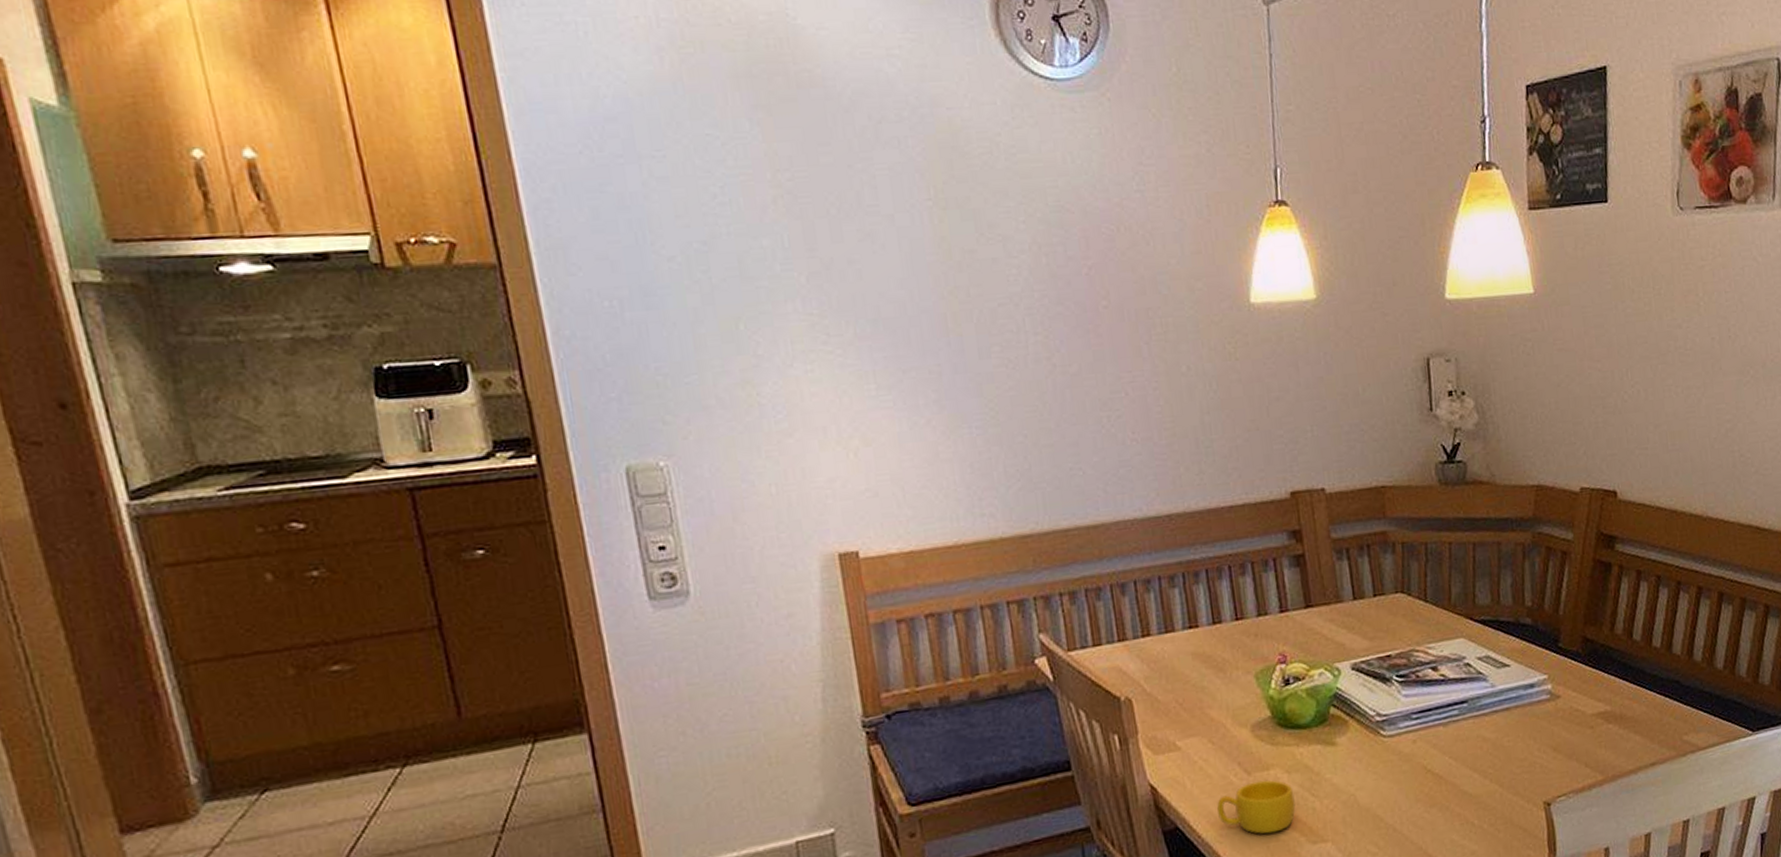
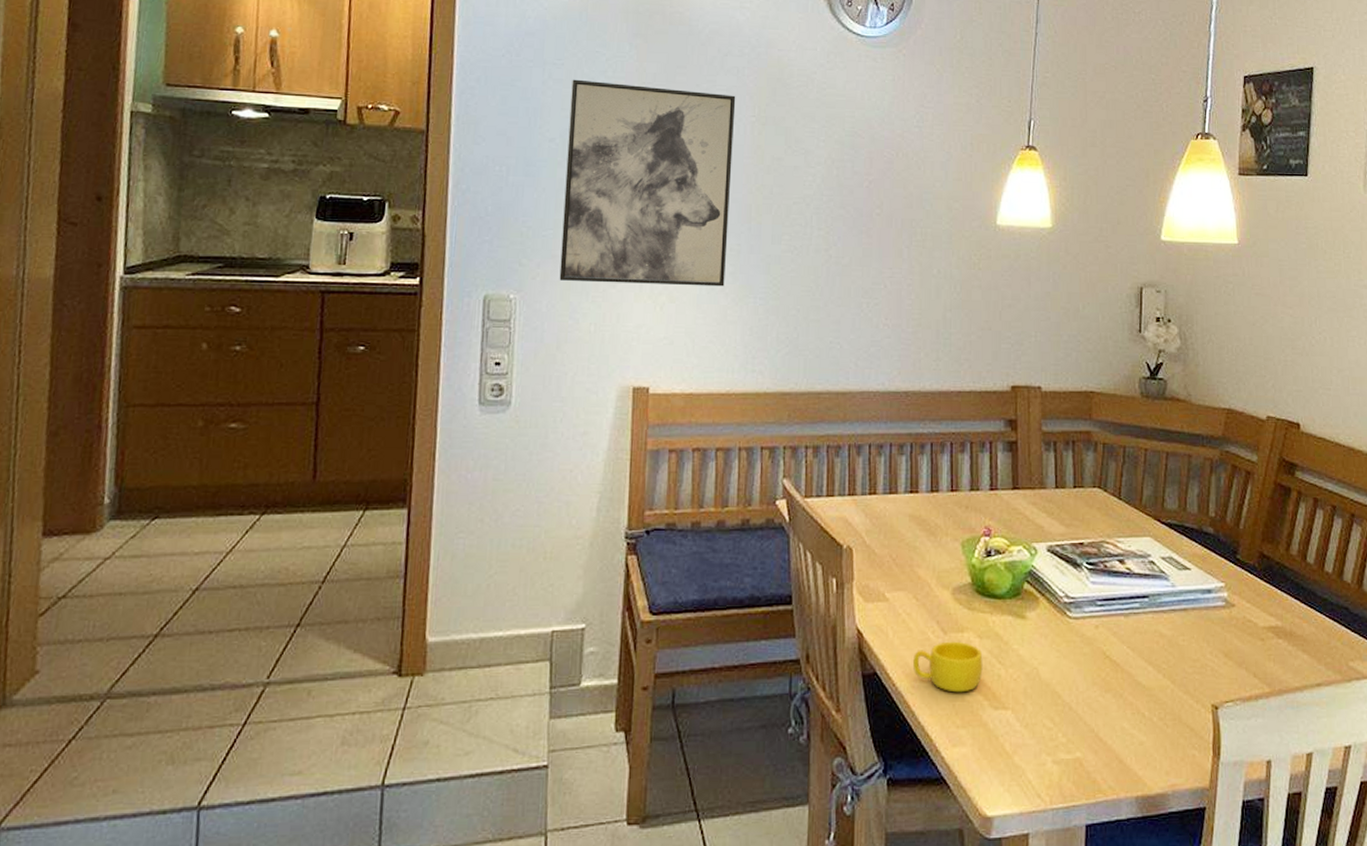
wall art: none [681,174,930,437] -> present [559,79,736,287]

